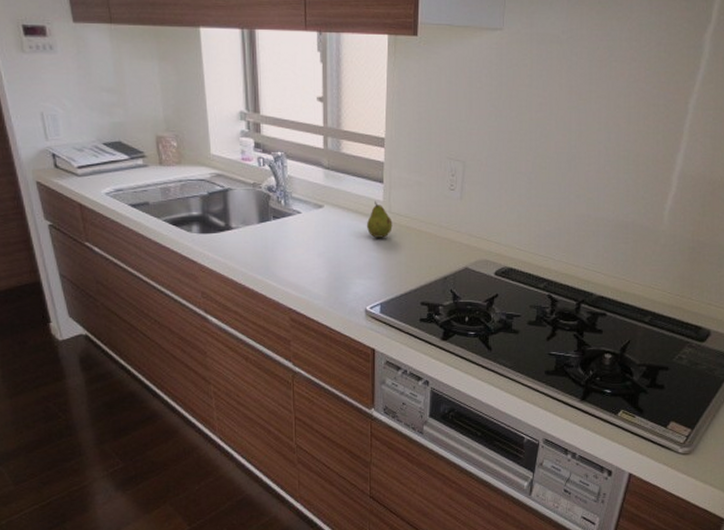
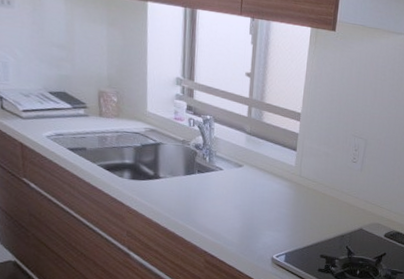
fruit: present [366,201,393,238] -> none [278,165,302,198]

